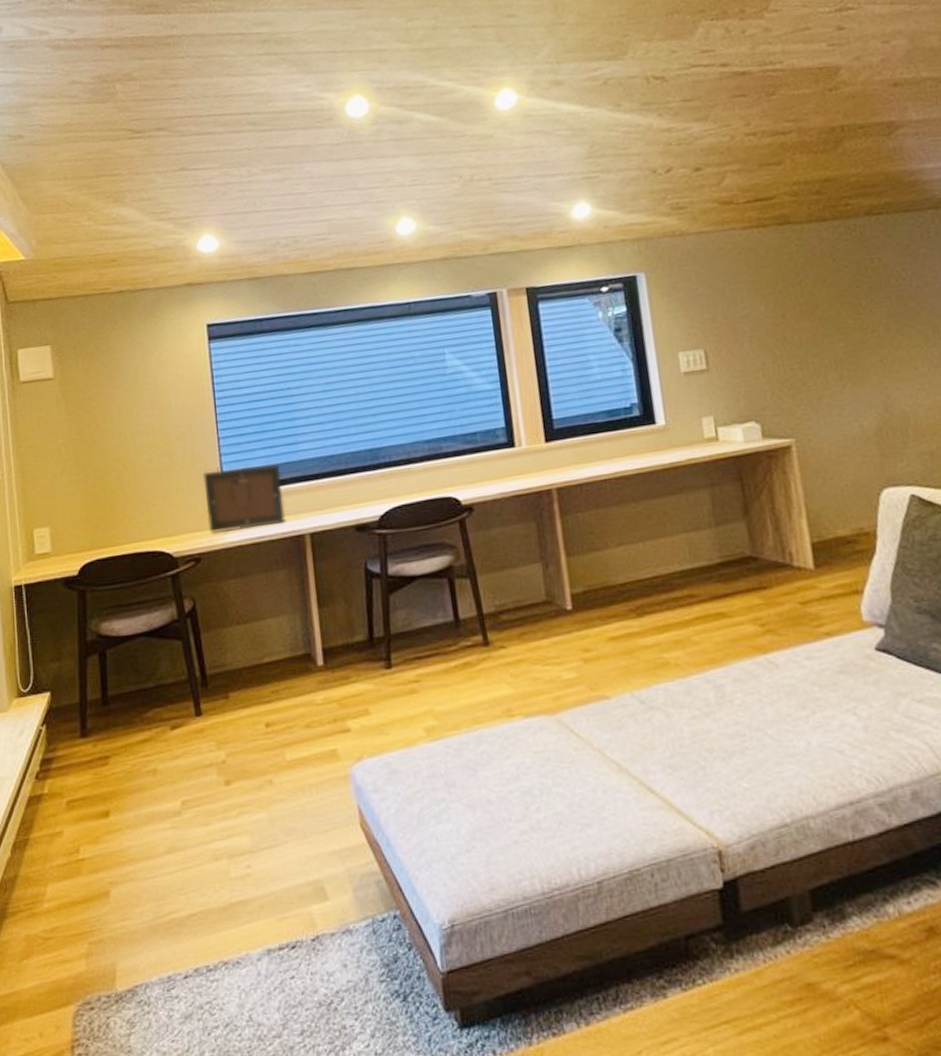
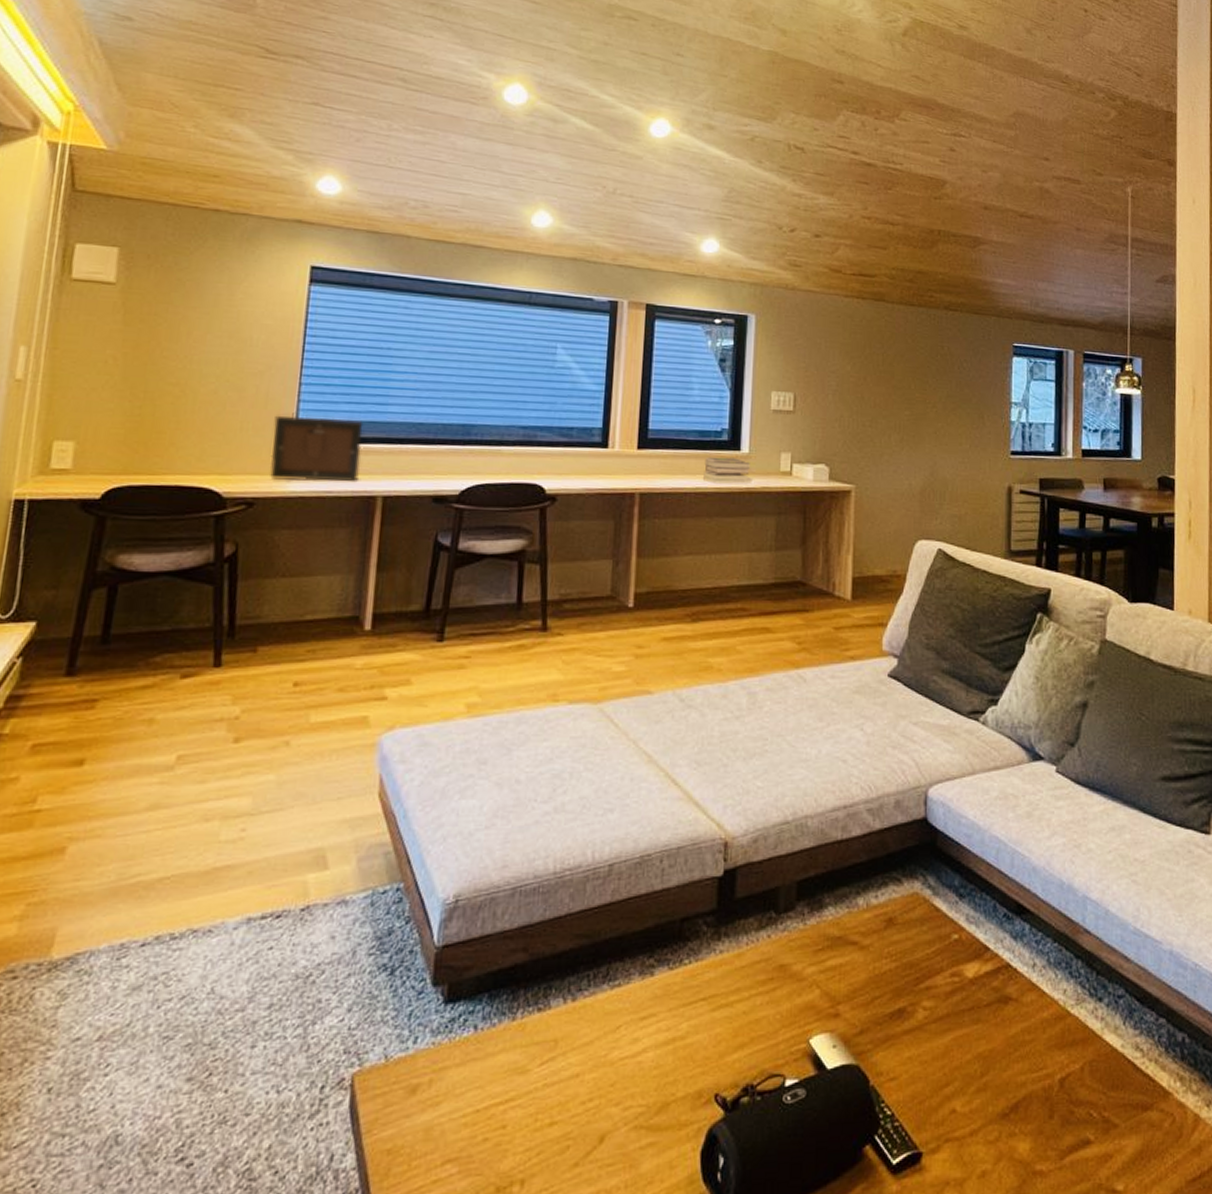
books: none [618,432,676,466] -> present [703,456,752,485]

